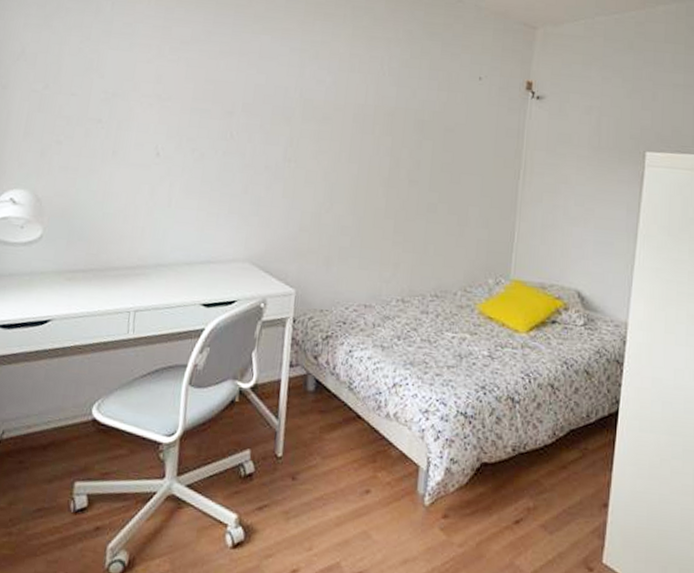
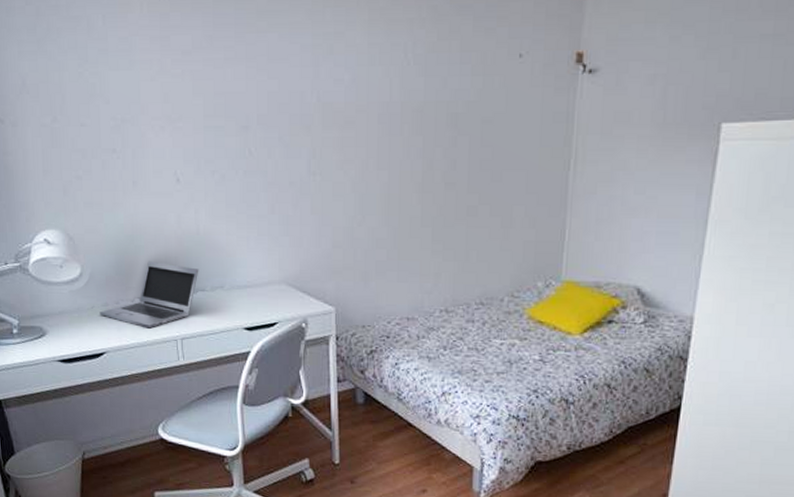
laptop: none [52,229,165,298] -> present [99,261,199,329]

